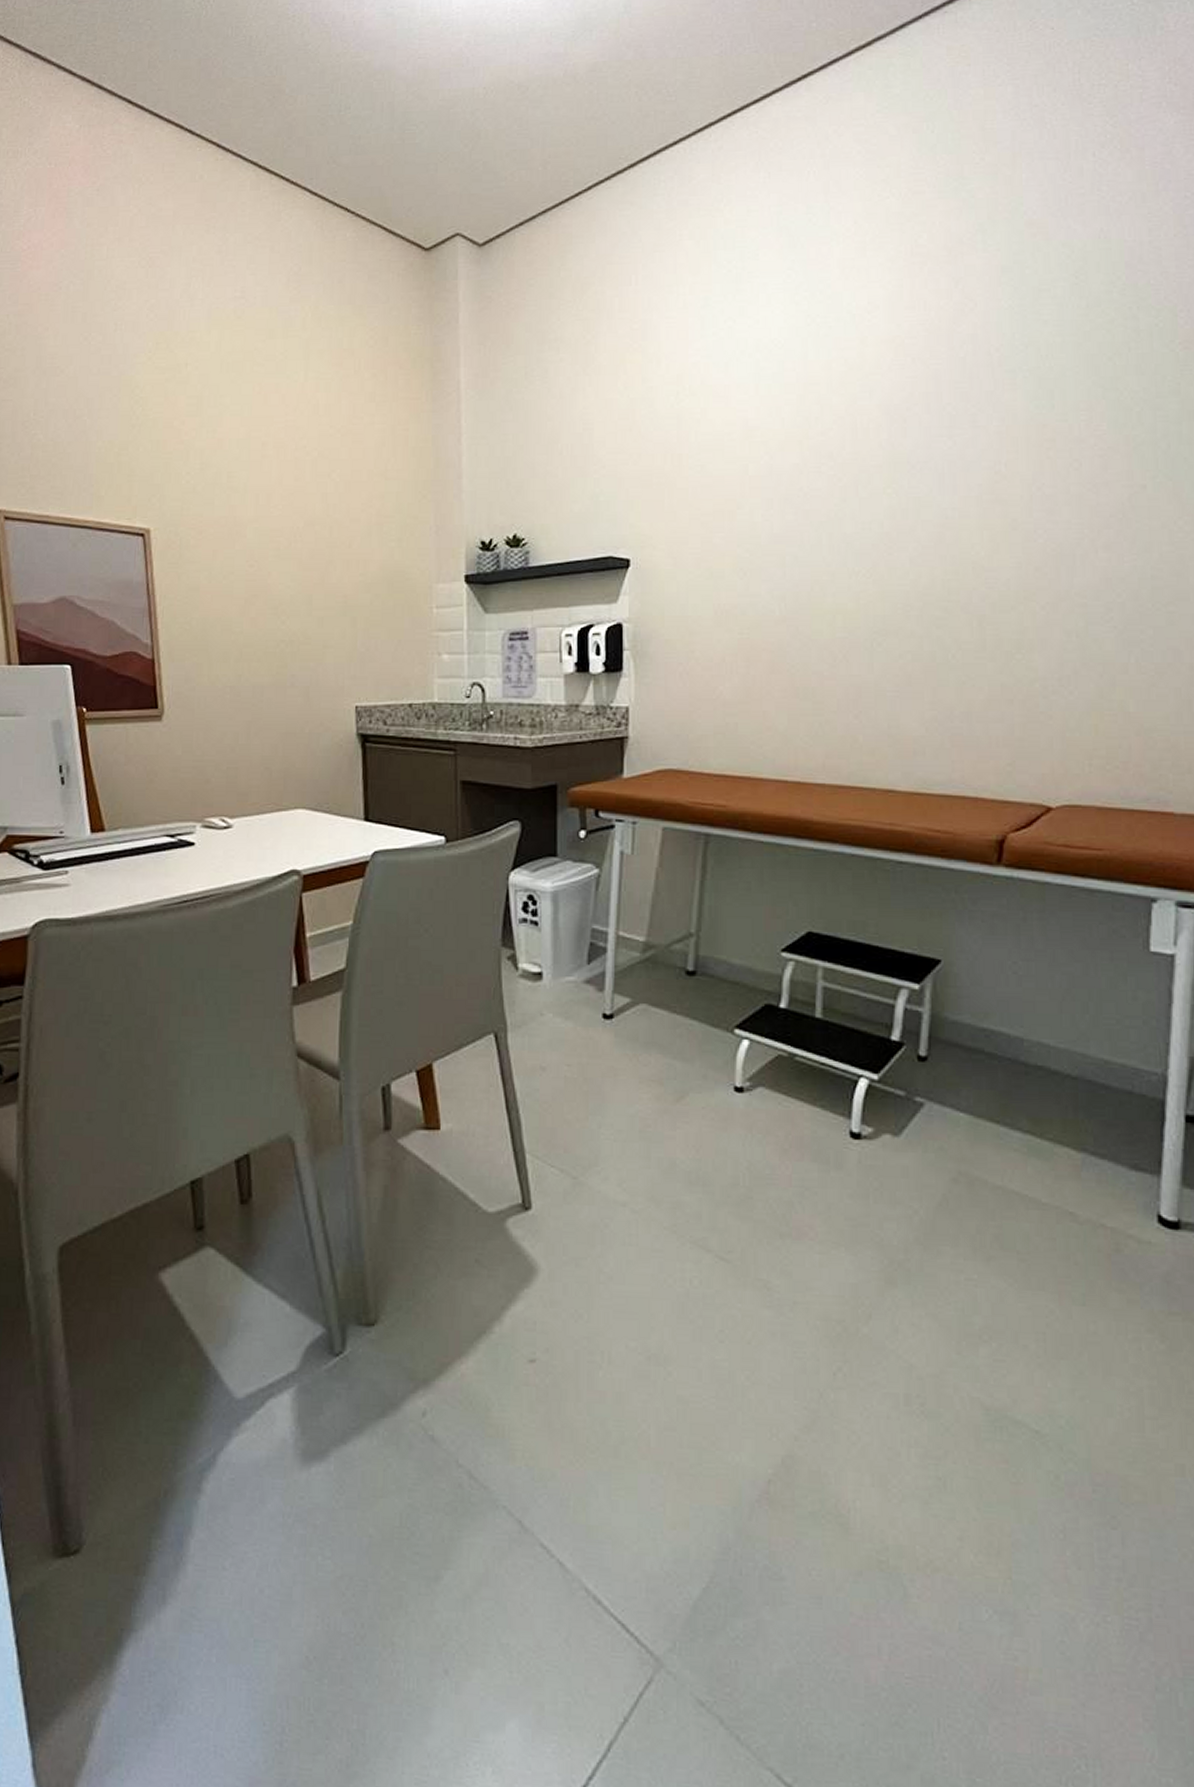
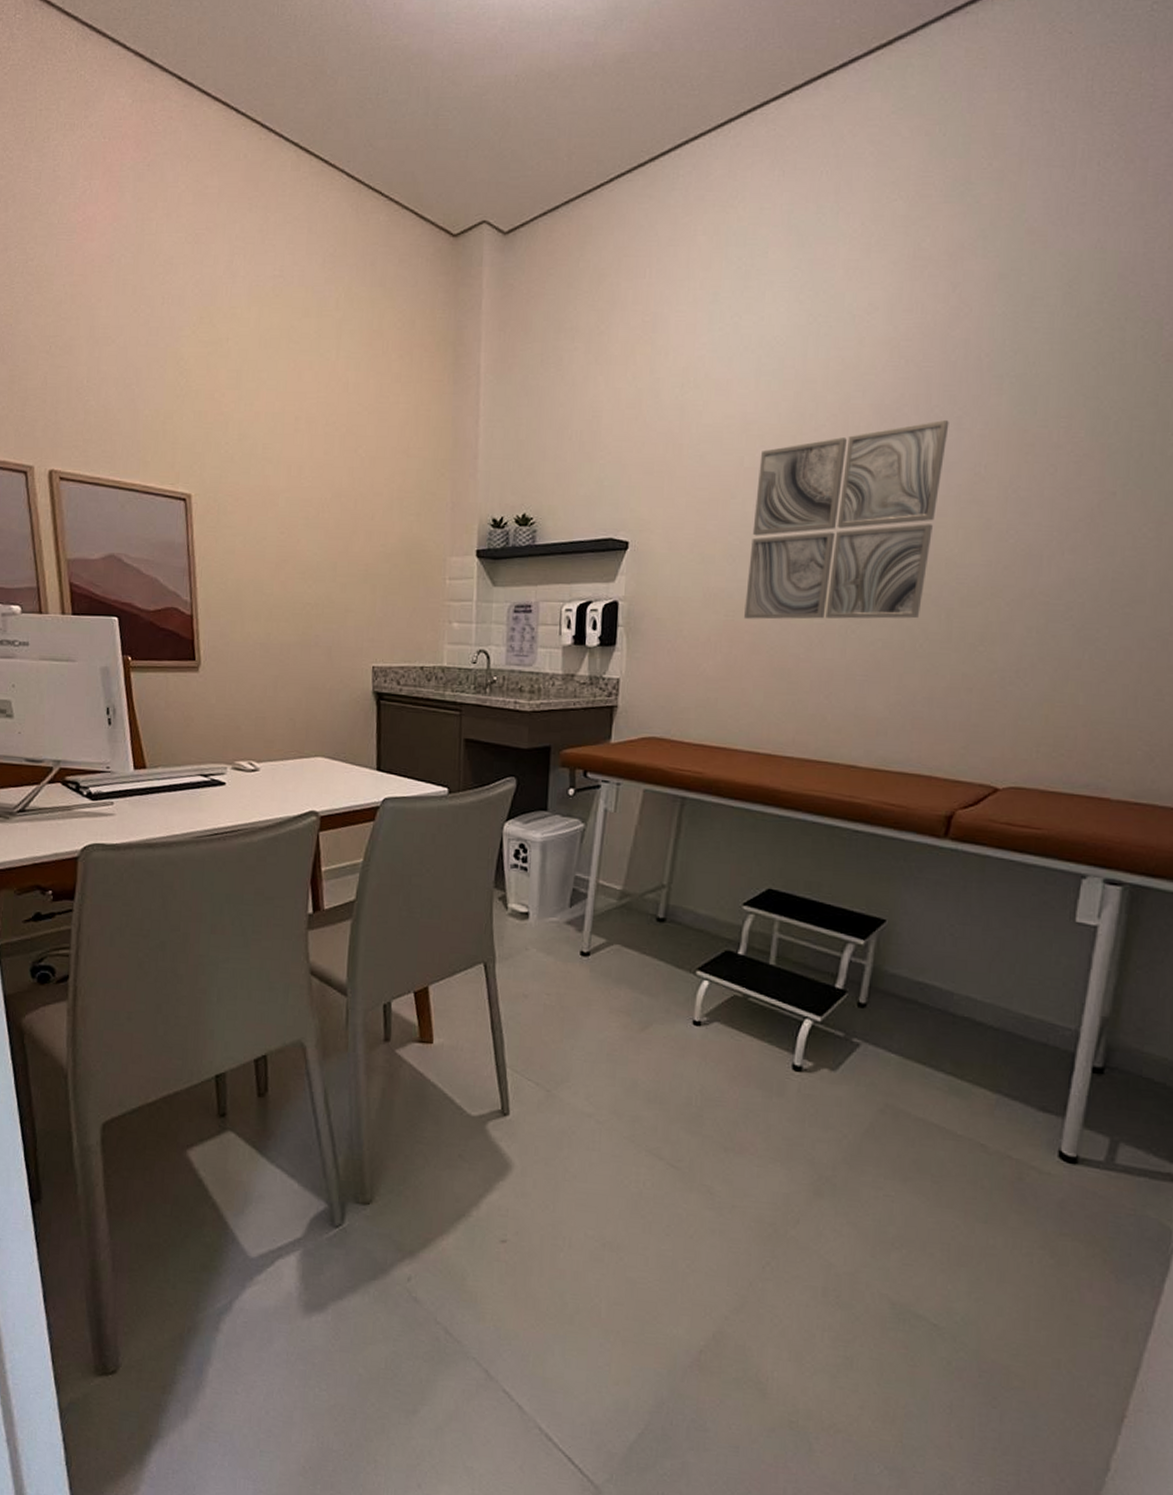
wall art: none [760,417,964,636] -> present [744,419,949,620]

